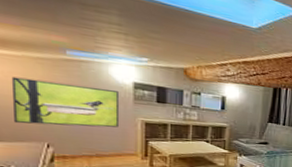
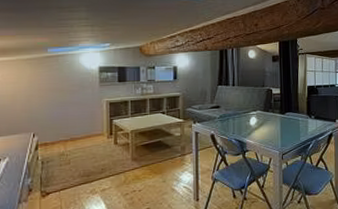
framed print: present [11,76,118,128] -> none [8,77,88,119]

